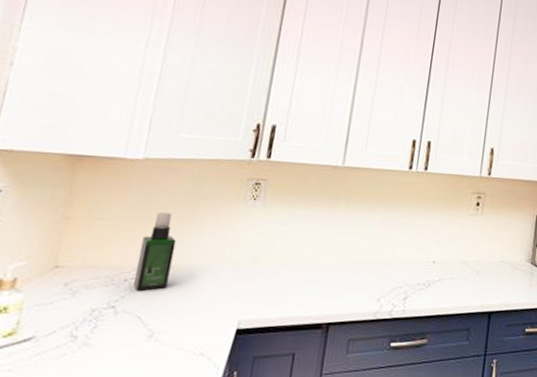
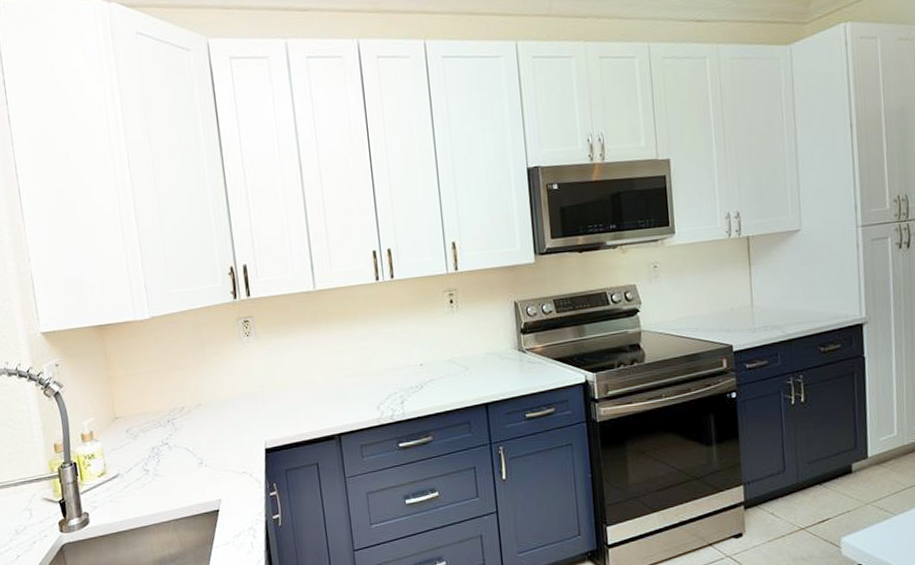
spray bottle: present [132,211,176,291] -> none [170,359,201,428]

